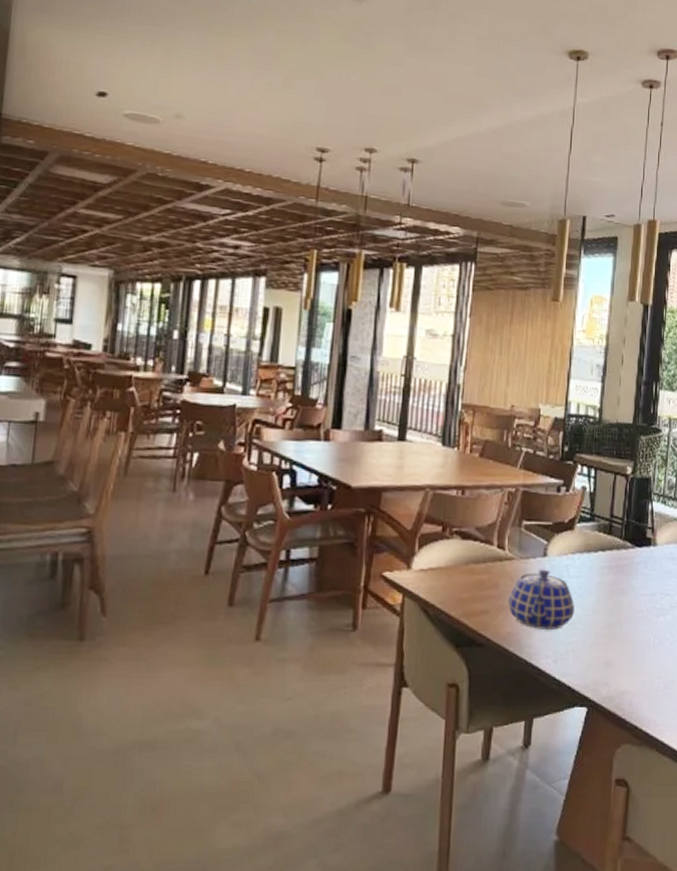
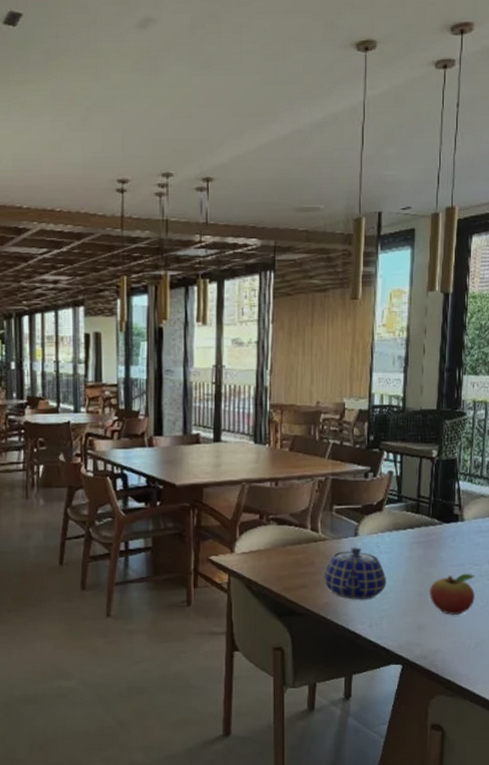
fruit: none [619,603,666,650] -> present [430,573,475,615]

